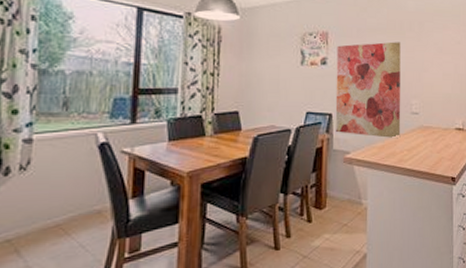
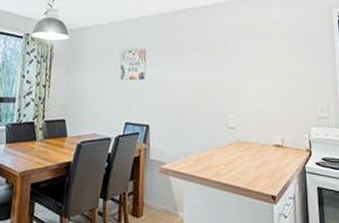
wall art: present [335,42,401,139] -> none [152,58,217,153]

